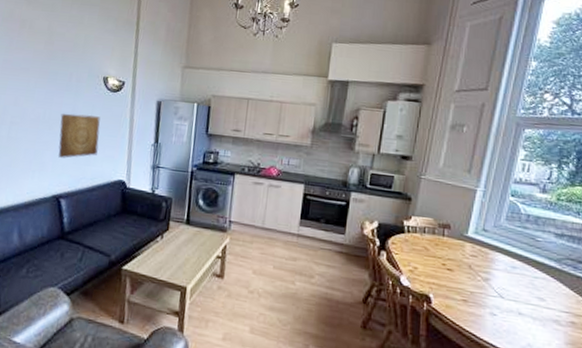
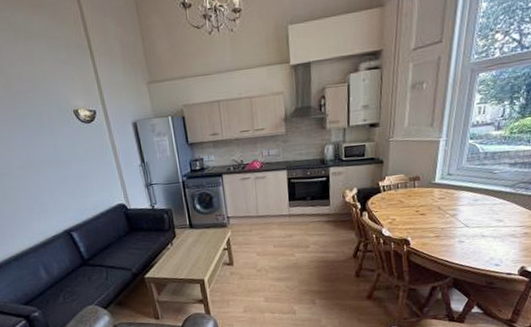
wall art: present [58,113,101,158] -> none [45,149,91,197]

